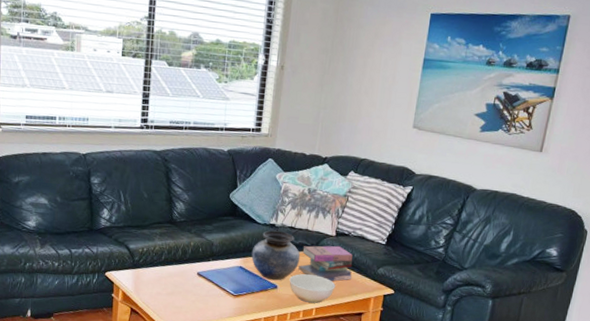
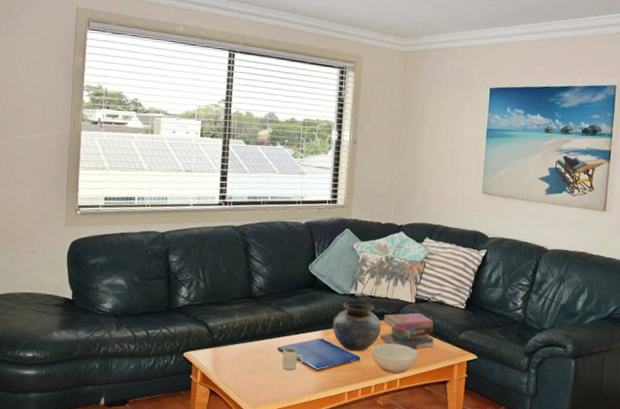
mug: none [200,272,223,295] -> present [282,347,304,371]

